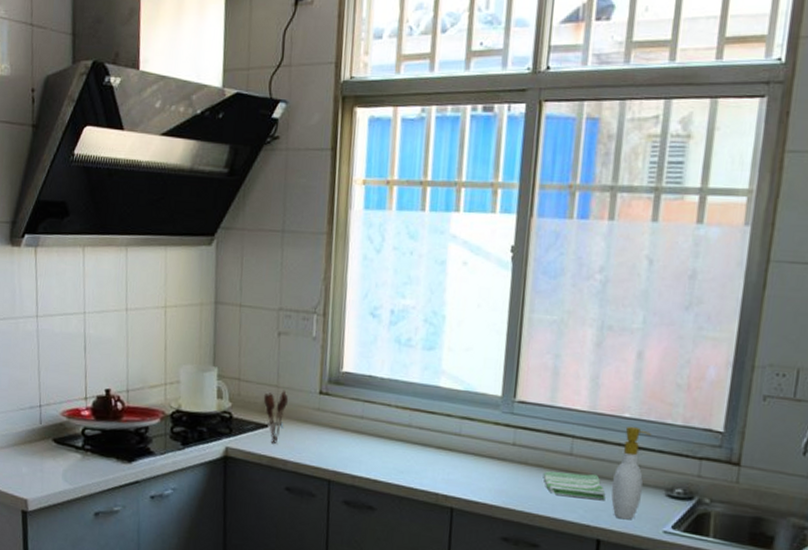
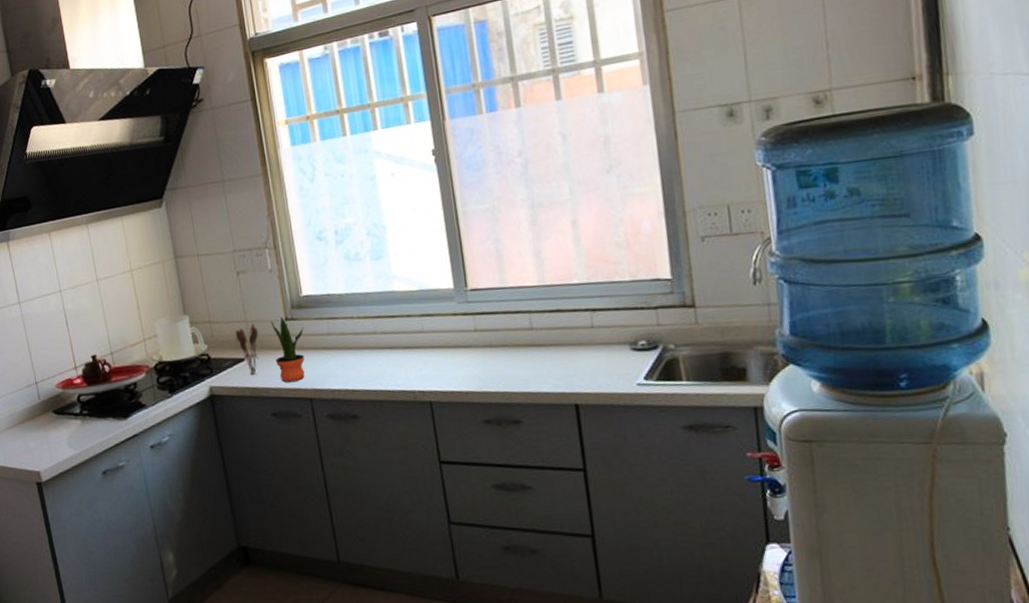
potted plant: none [301,389,337,460] -> present [270,316,305,382]
dish towel: present [543,471,606,500] -> none [509,342,574,370]
soap bottle: present [611,426,651,520] -> none [575,290,608,381]

